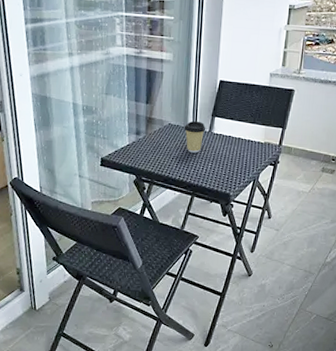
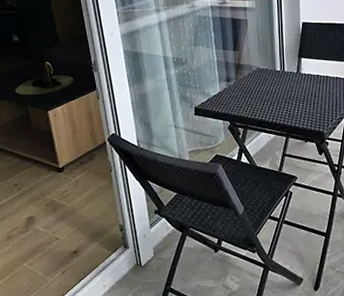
coffee cup: present [183,120,206,153] -> none [272,63,294,94]

